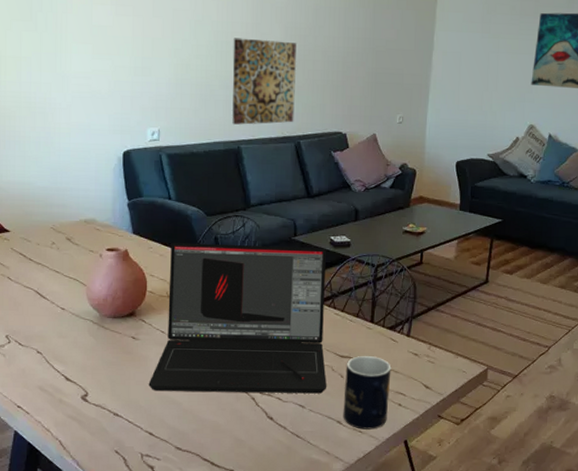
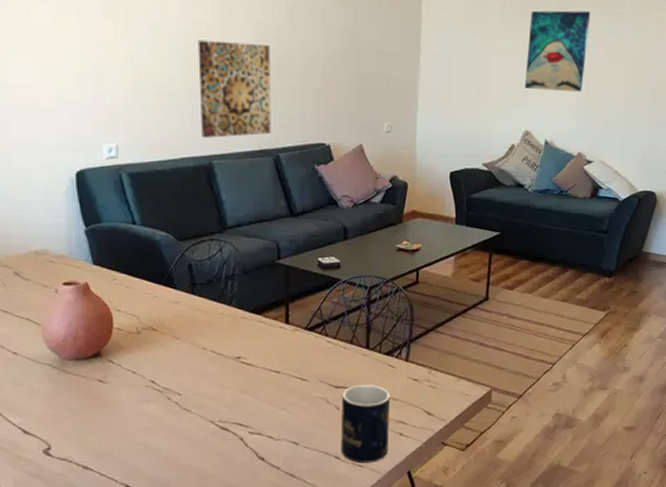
laptop: present [148,242,327,394] -> none [121,271,321,438]

